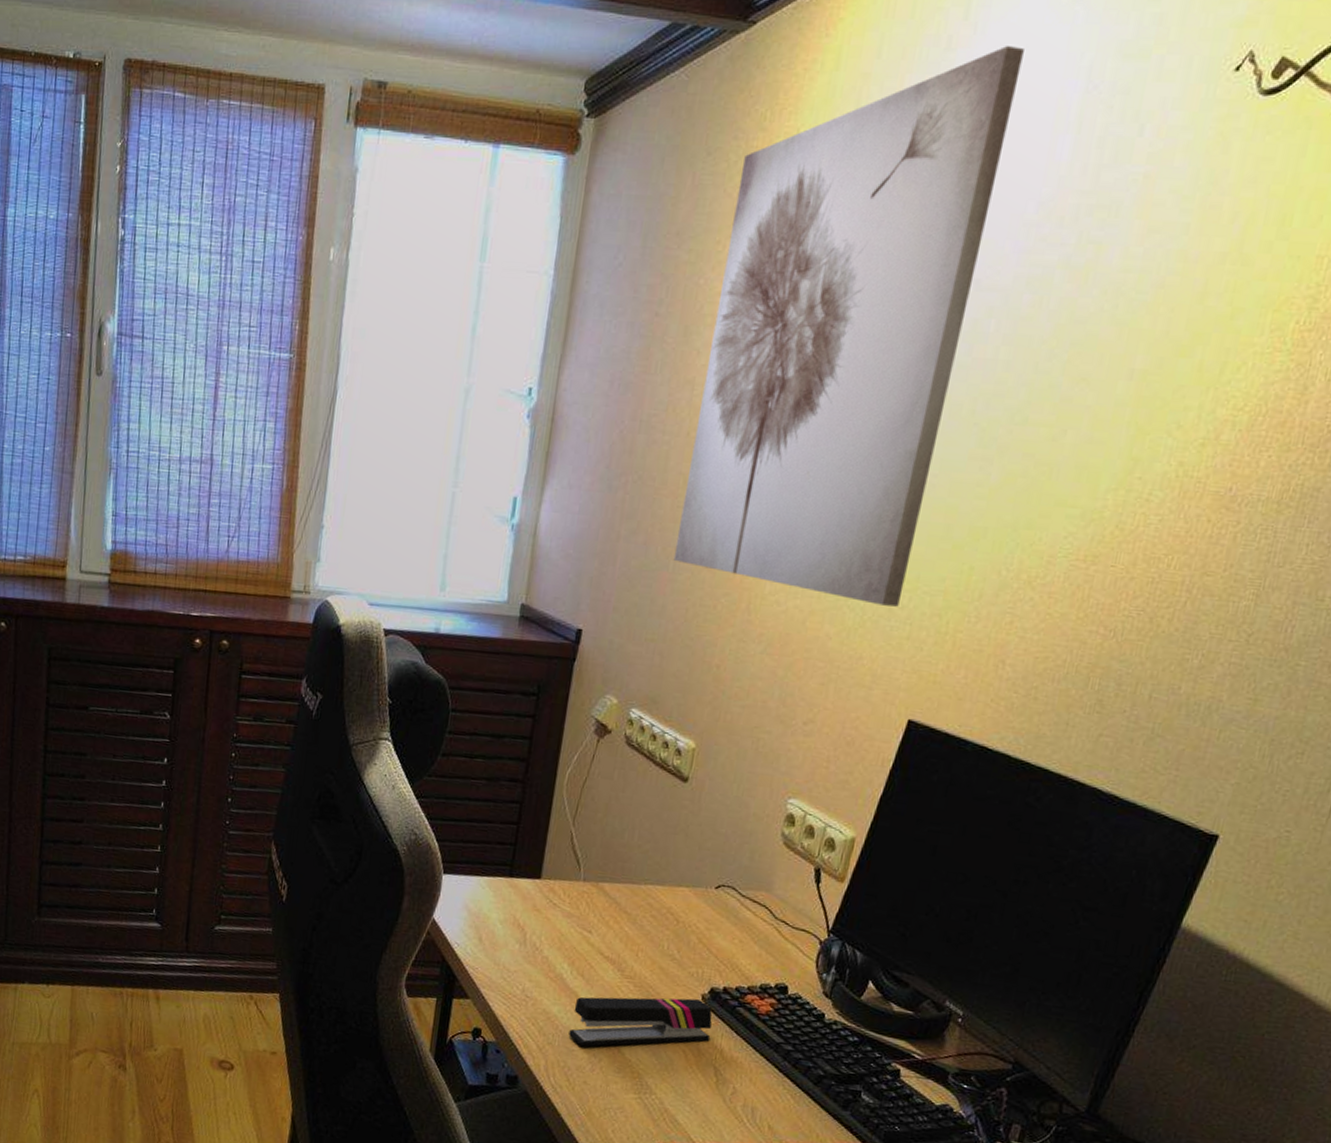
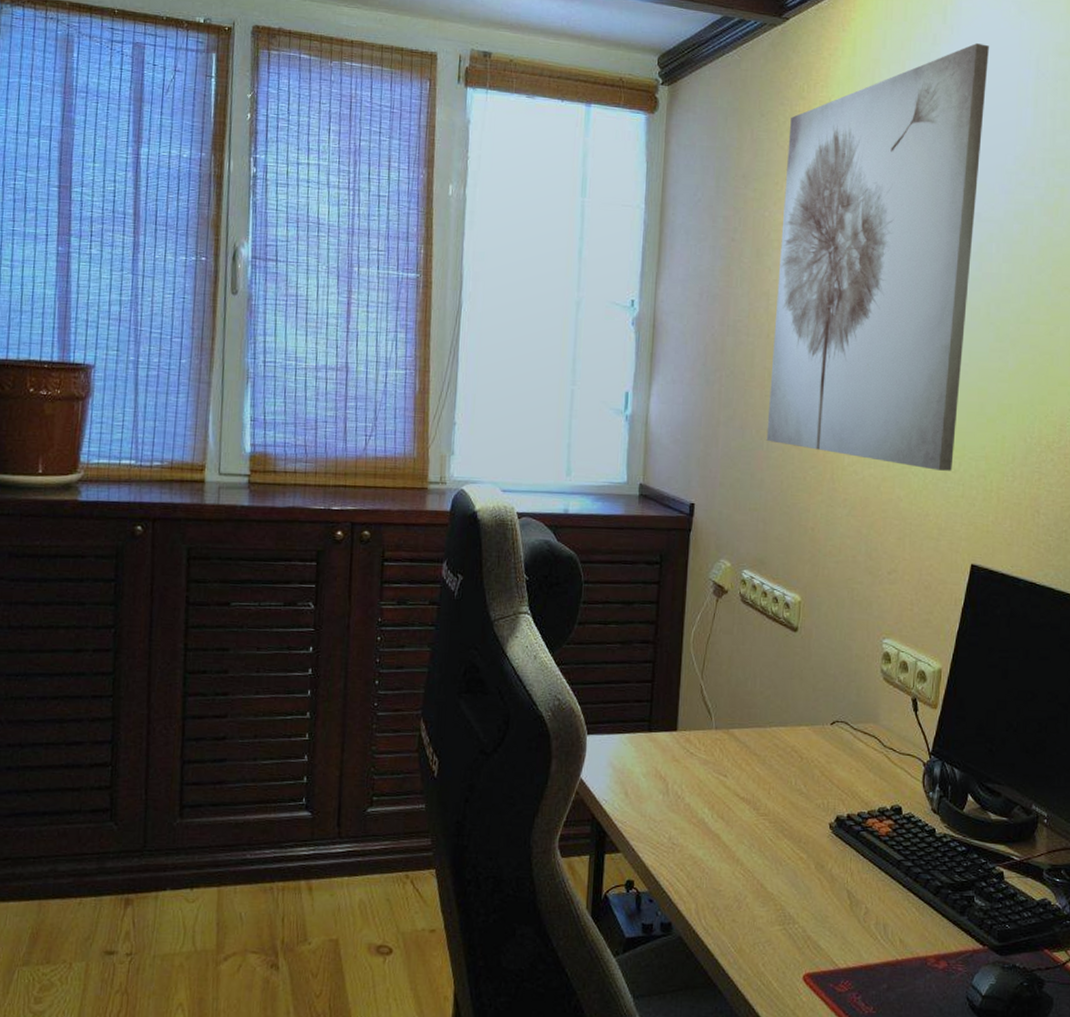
stapler: present [569,997,713,1047] -> none [715,828,841,886]

